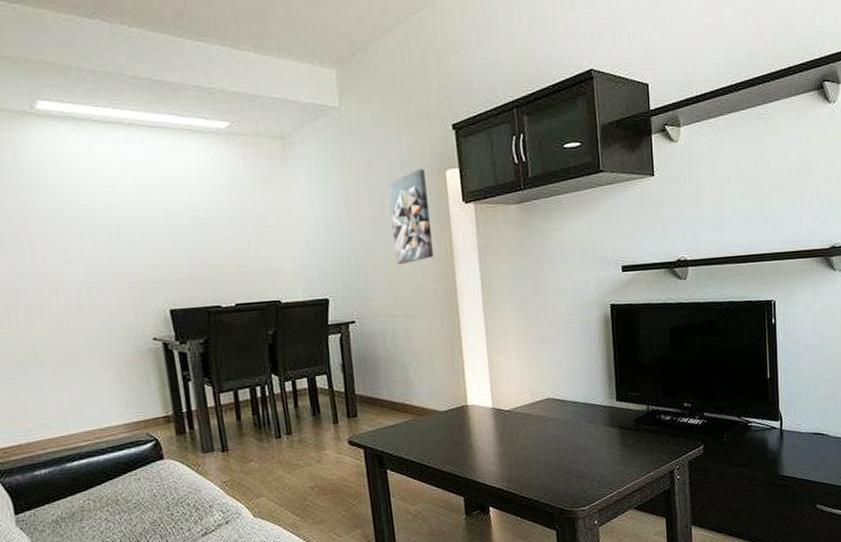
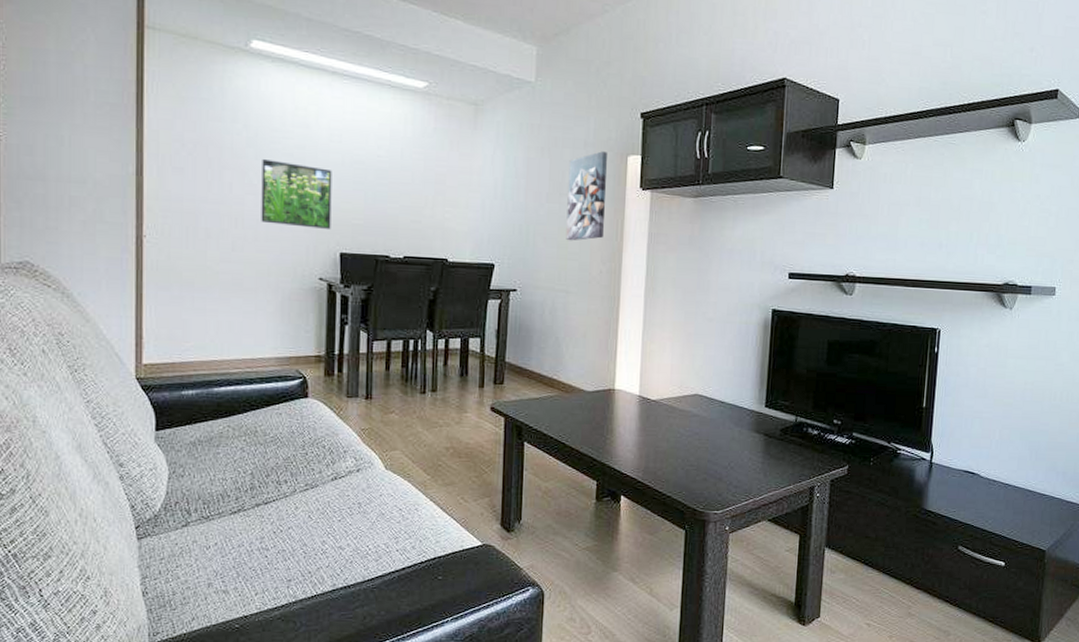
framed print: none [71,223,156,291] -> present [261,158,332,229]

